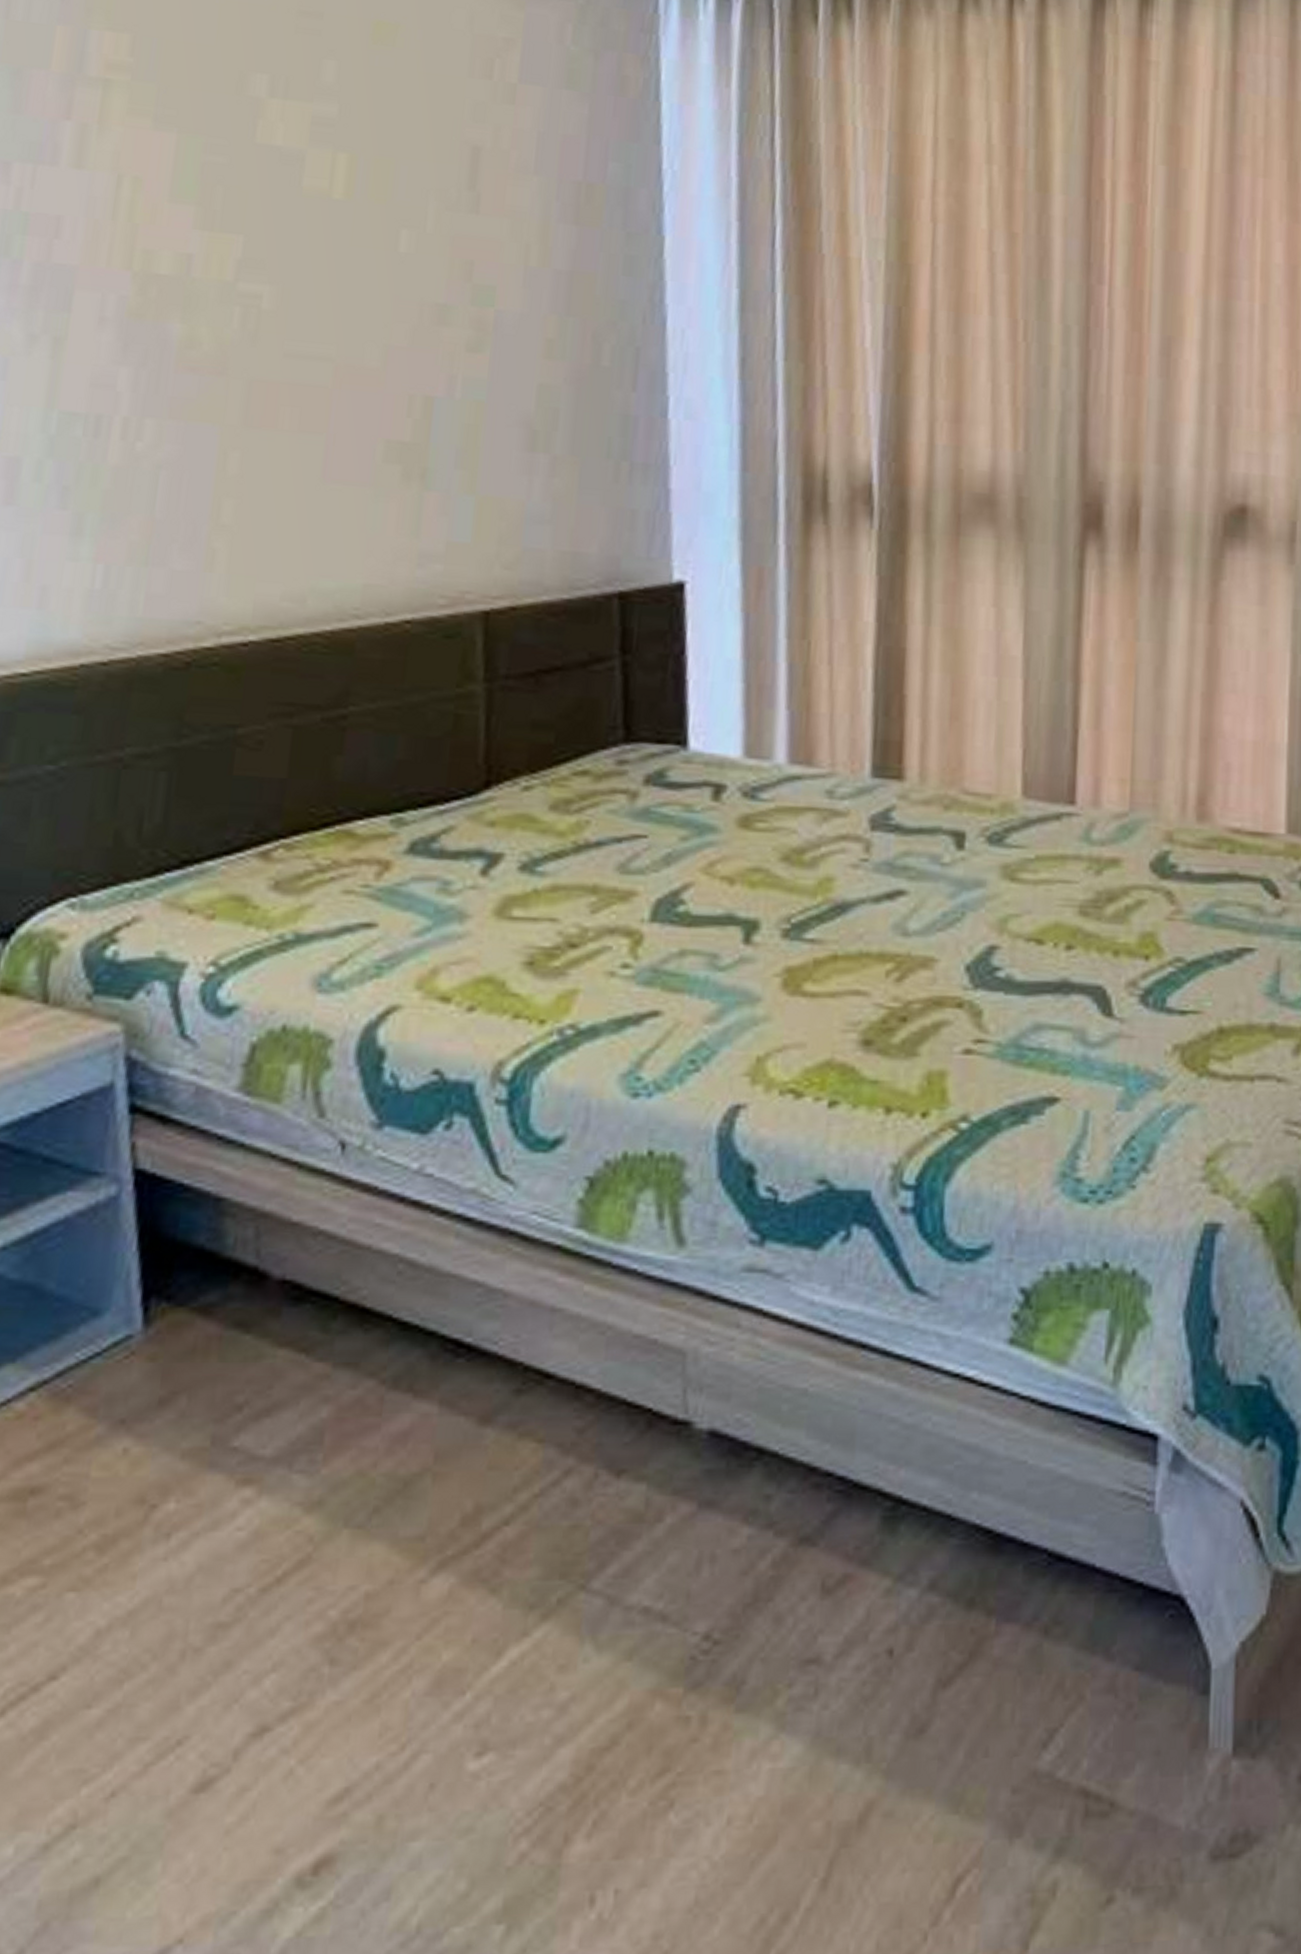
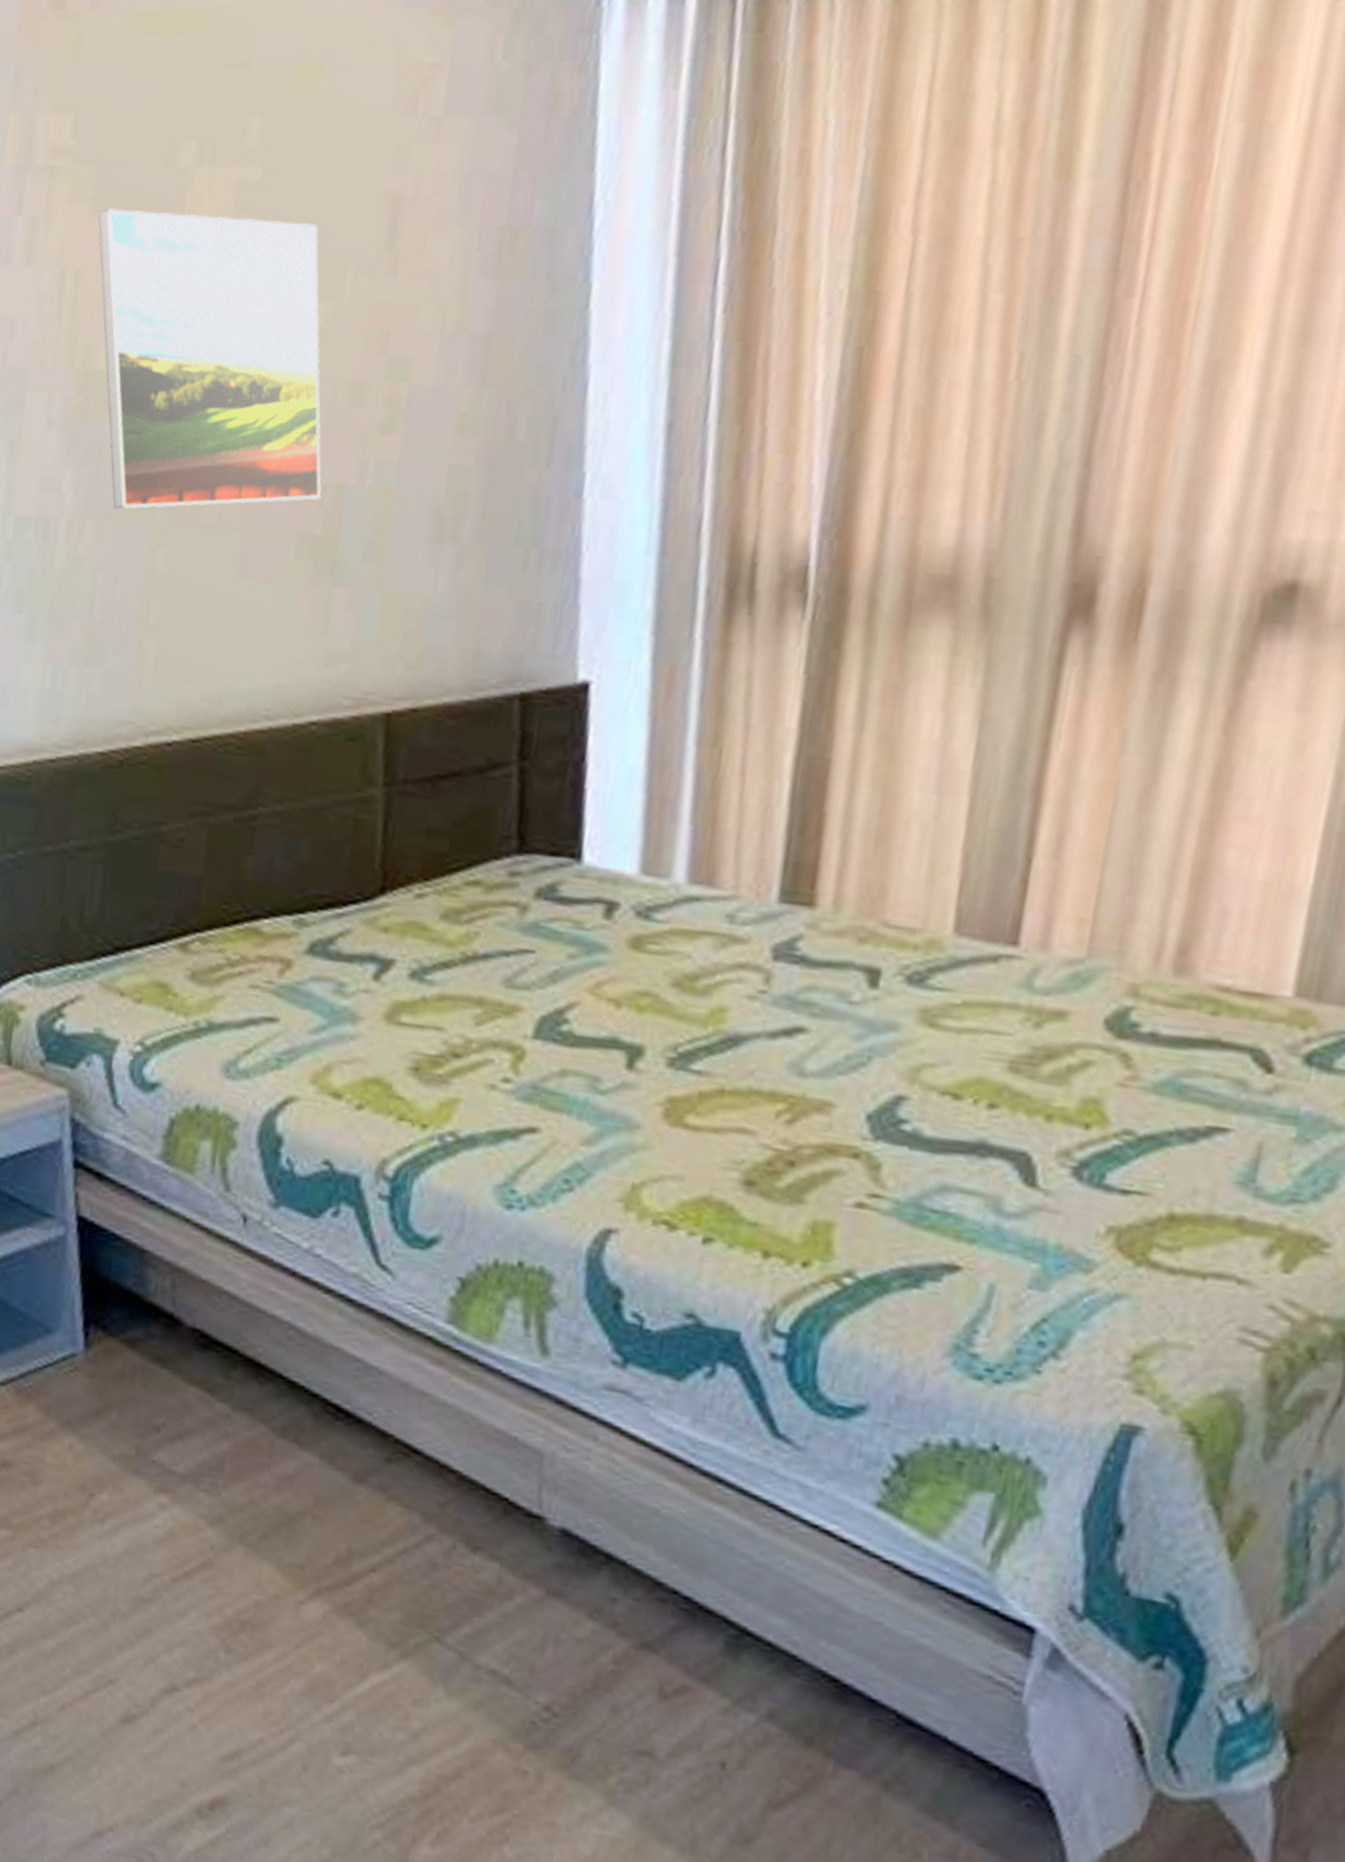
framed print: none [159,124,409,410] -> present [98,209,322,509]

